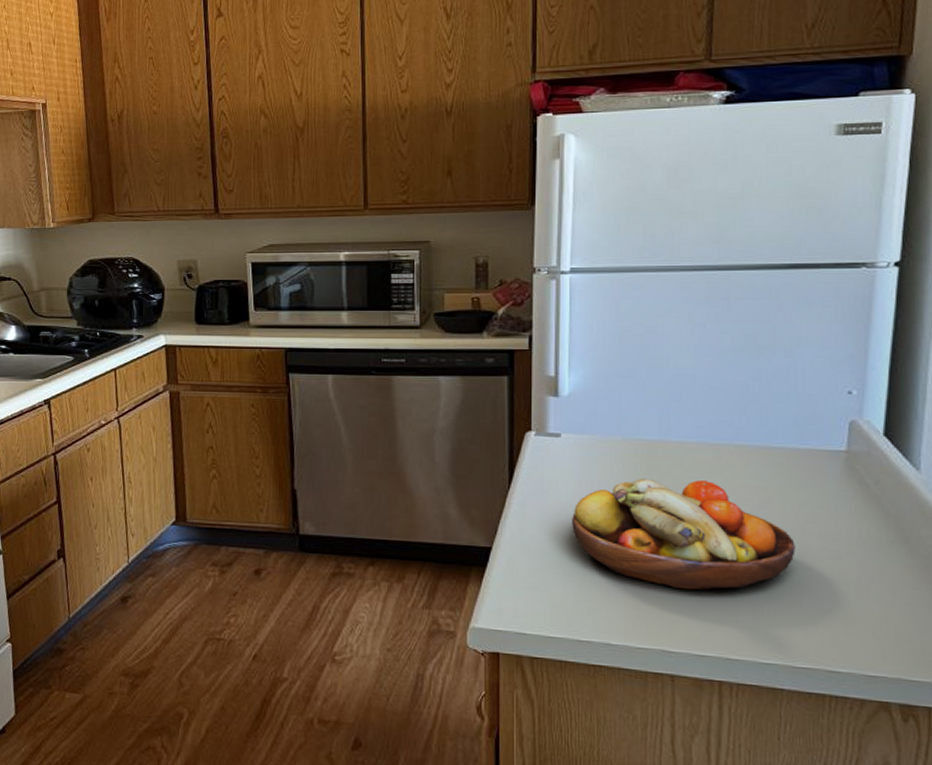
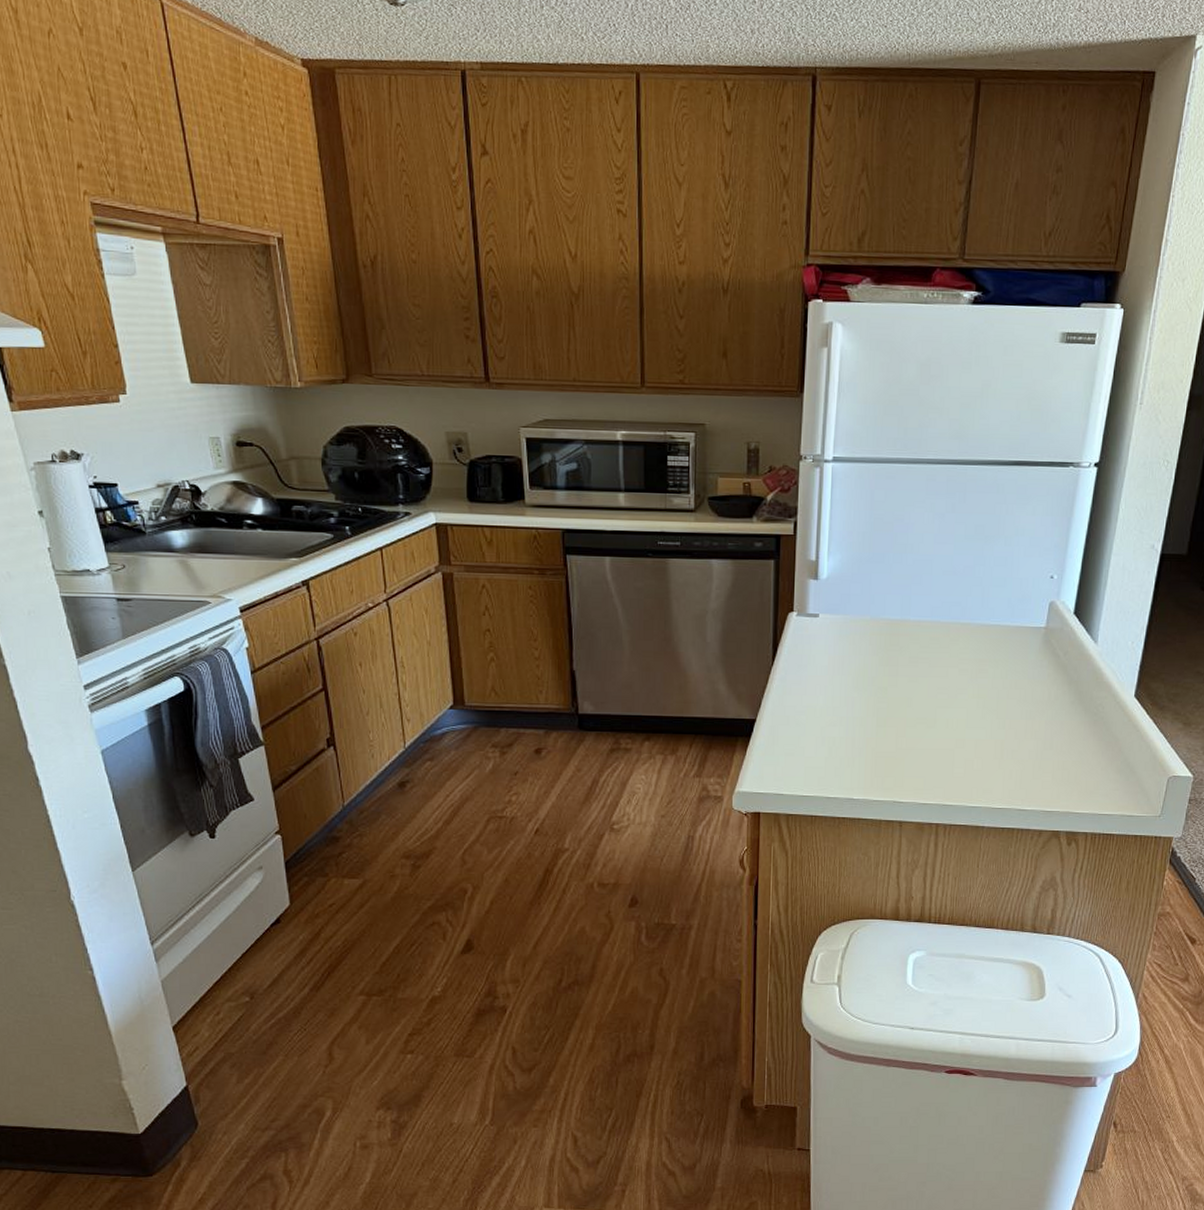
fruit bowl: present [572,478,795,590] -> none [825,654,1001,749]

